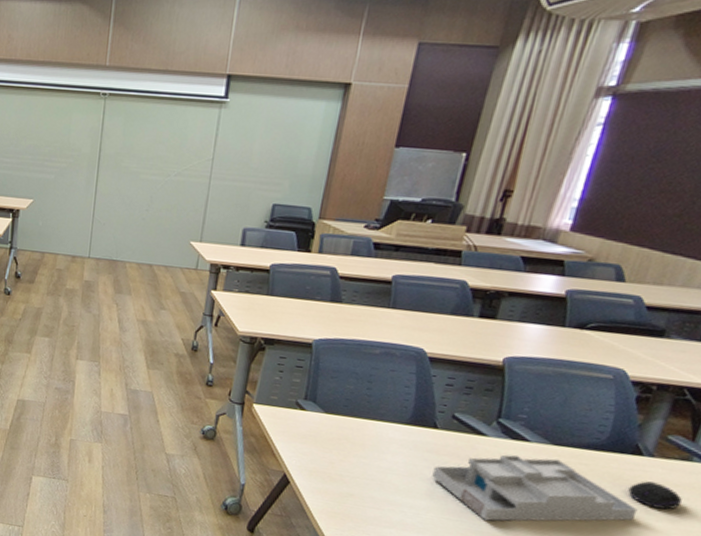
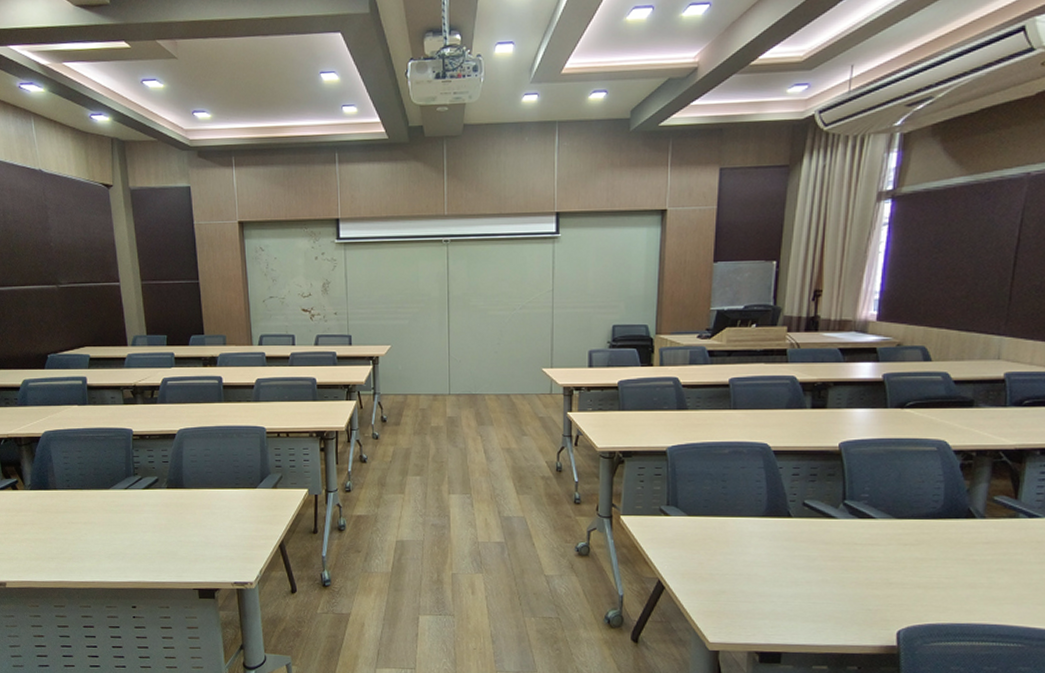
desk organizer: present [432,454,638,522] -> none [794,532,981,599]
computer mouse: present [628,481,682,510] -> none [969,542,1017,566]

